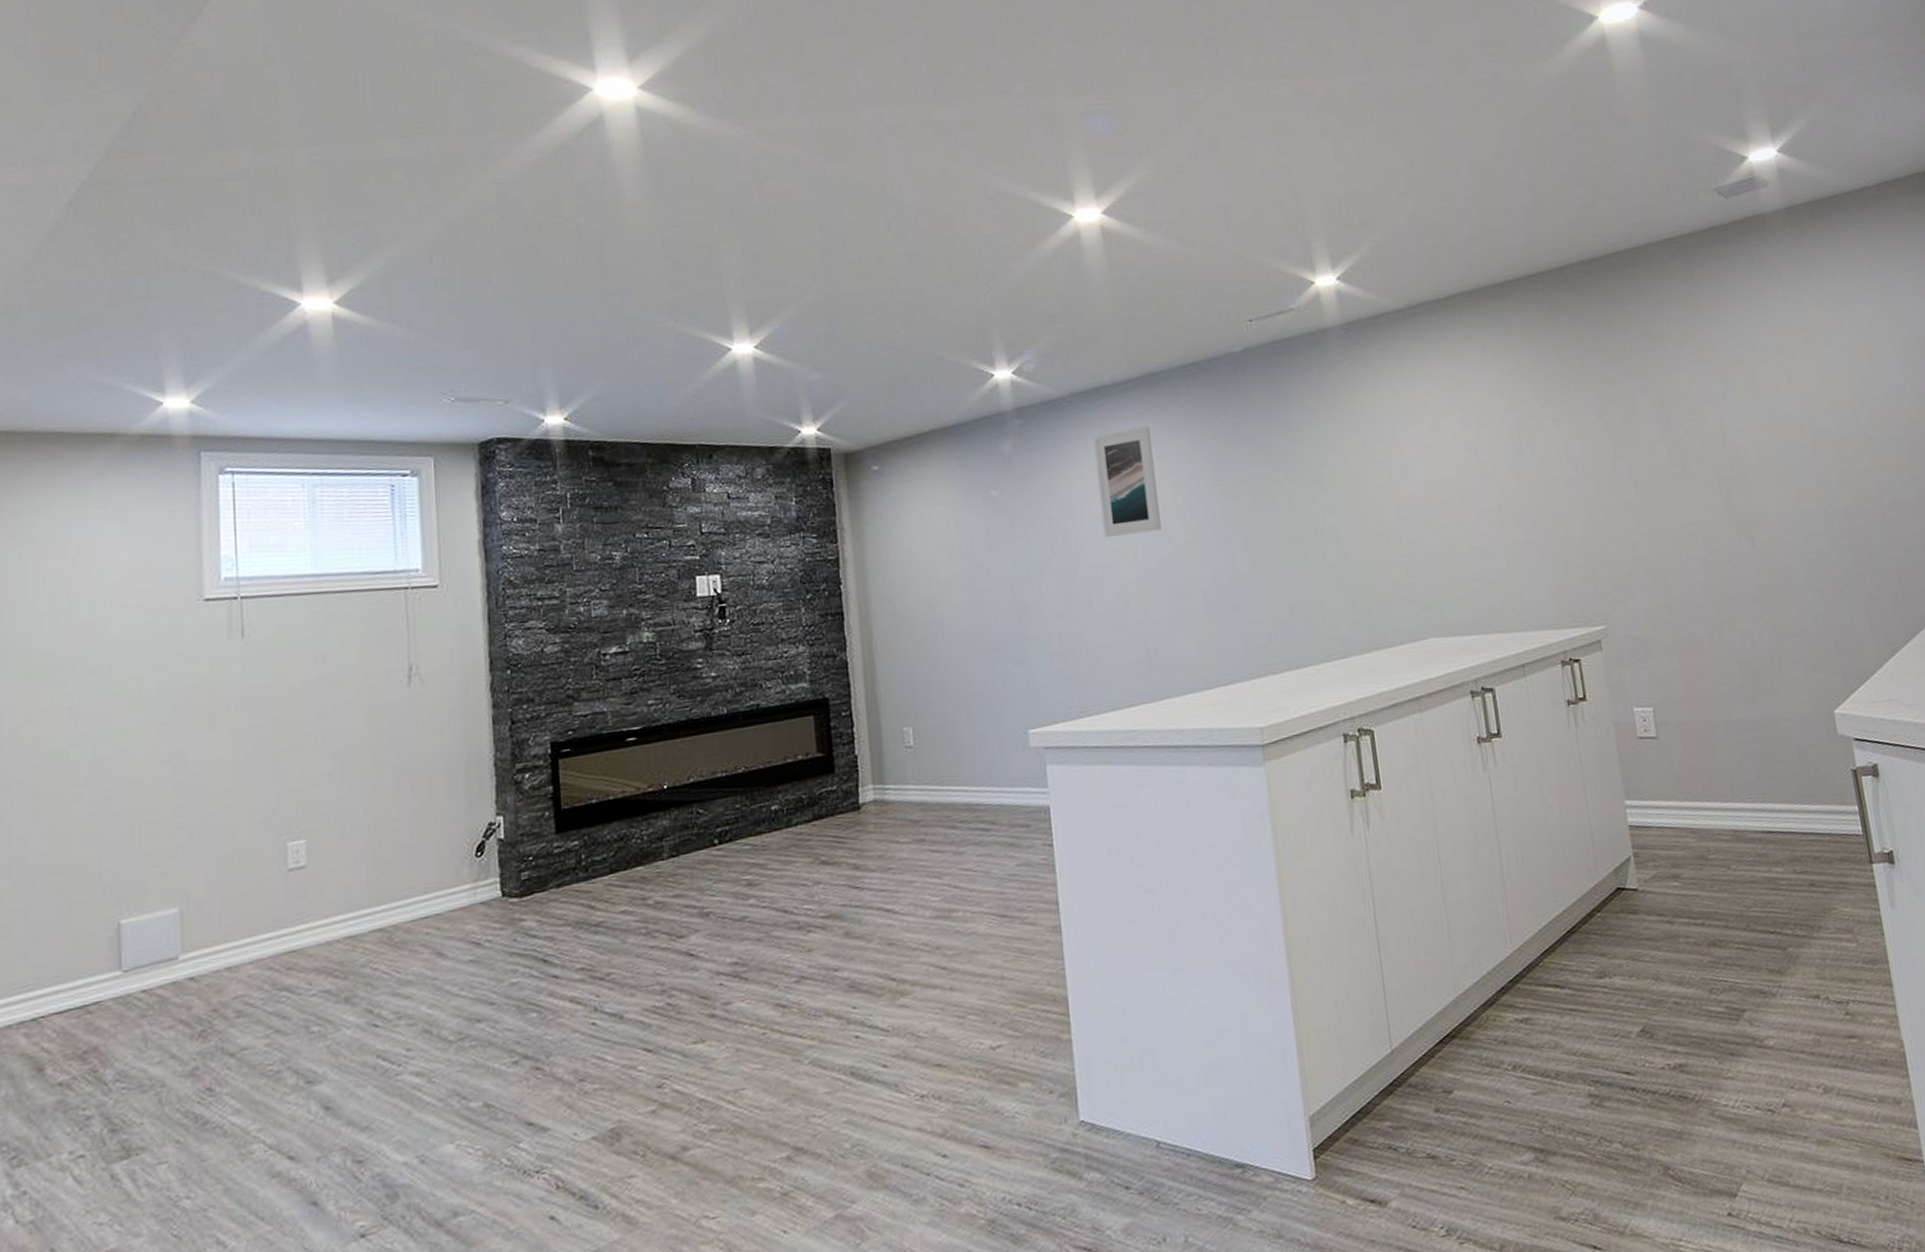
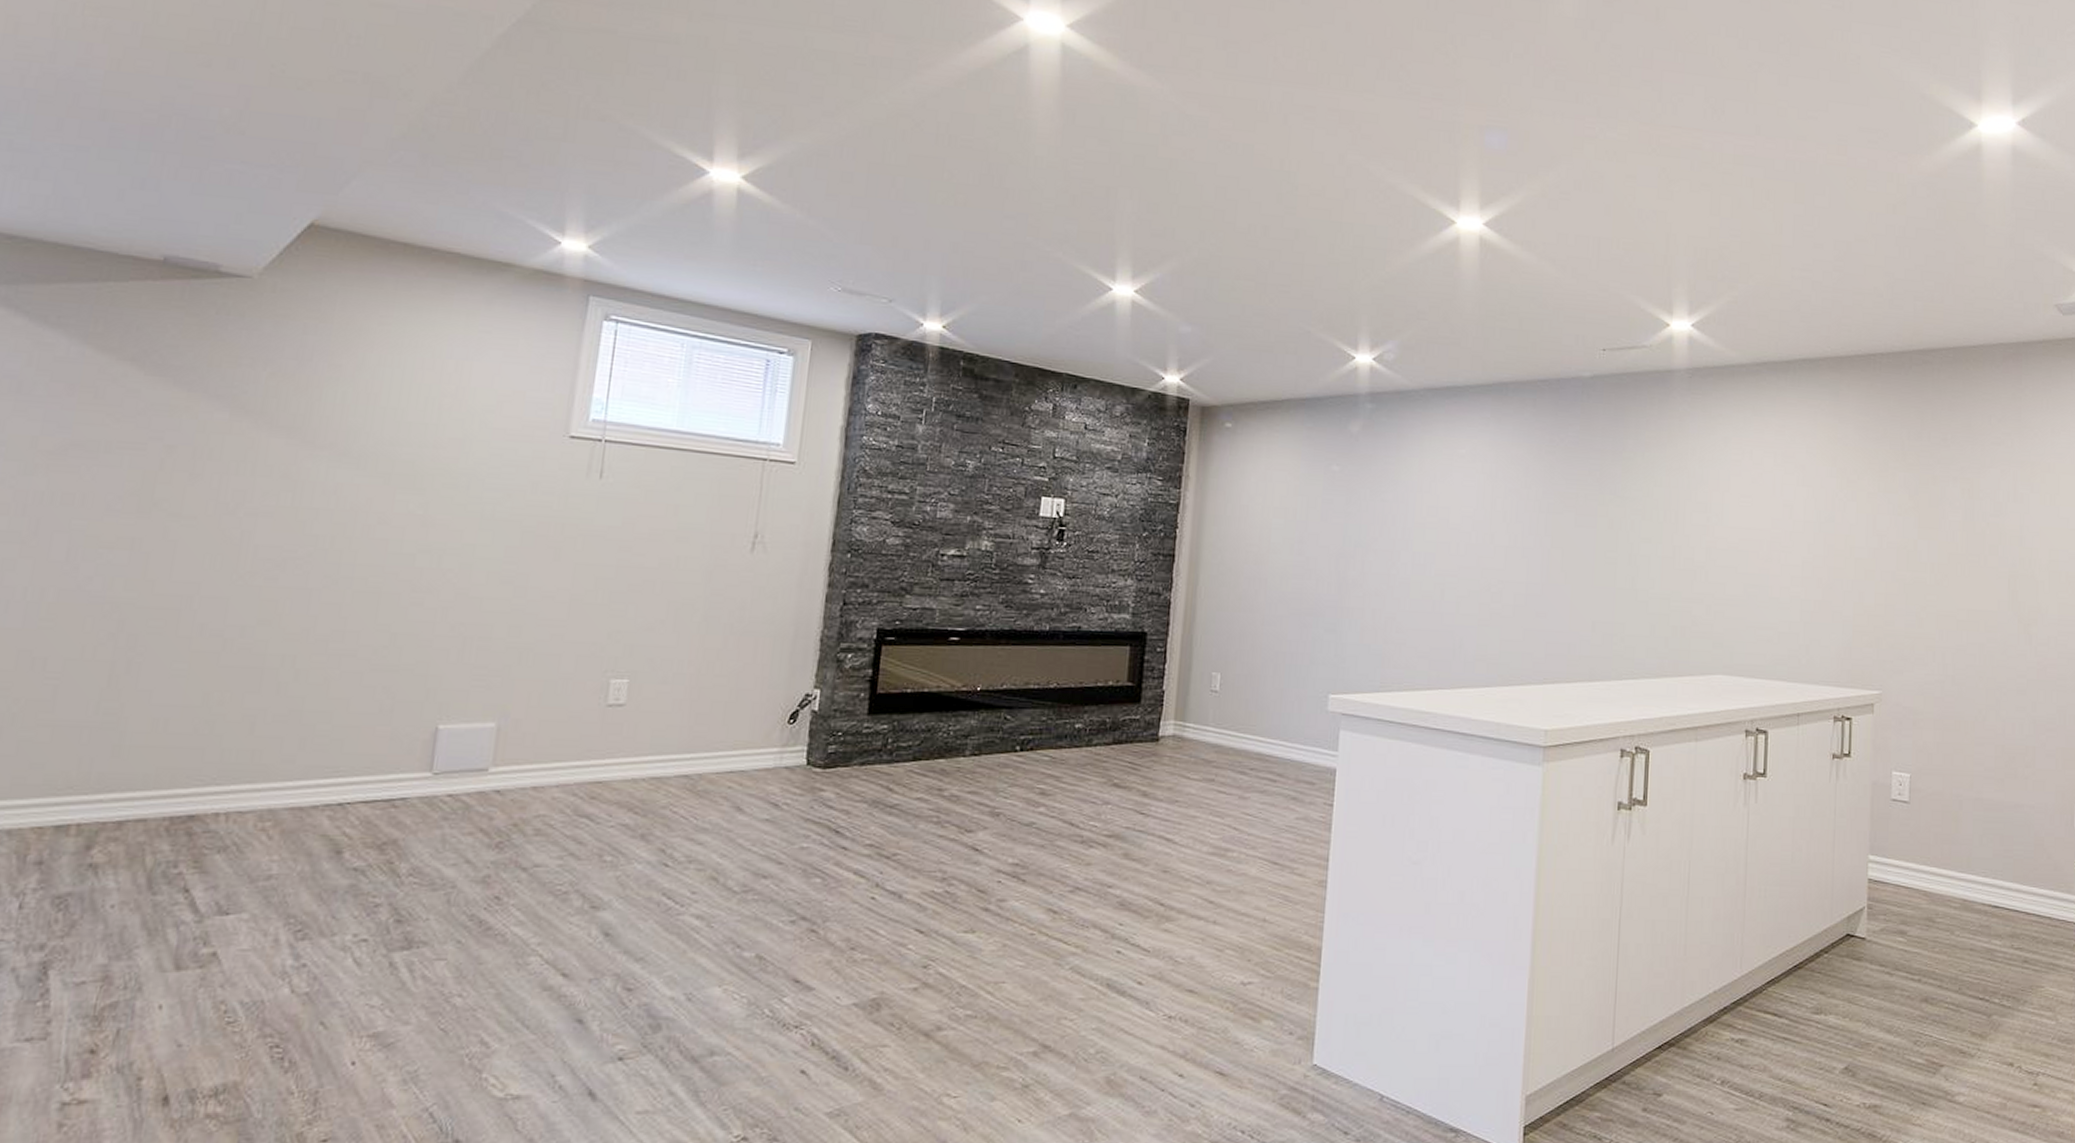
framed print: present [1093,425,1162,537] -> none [1432,430,1492,531]

